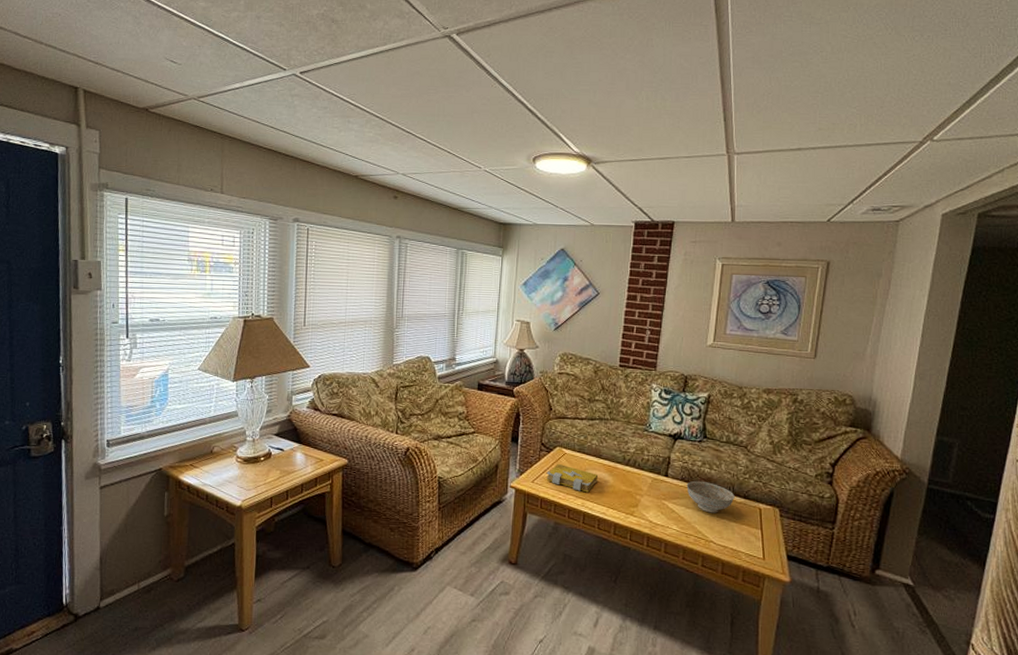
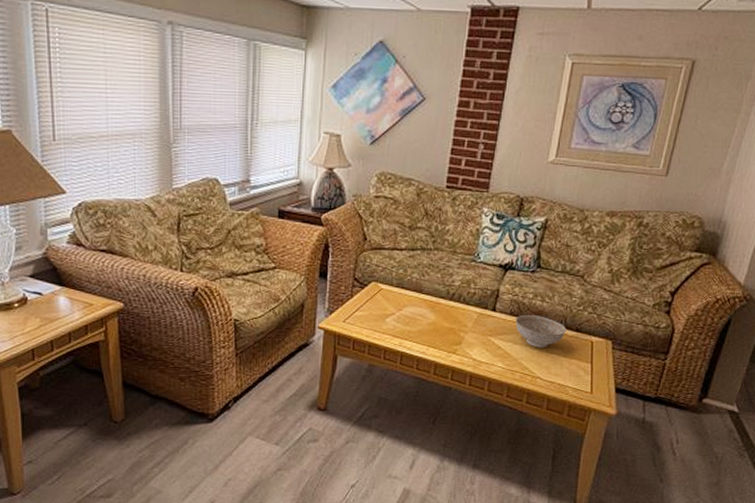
spell book: present [546,463,597,493] -> none [359,300,418,331]

